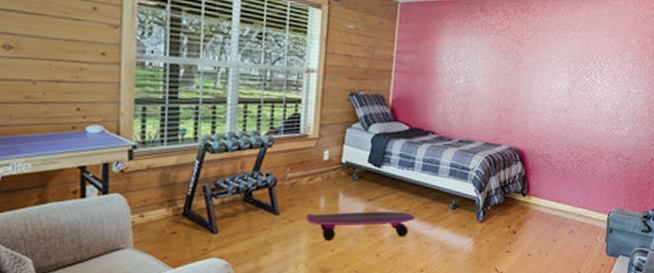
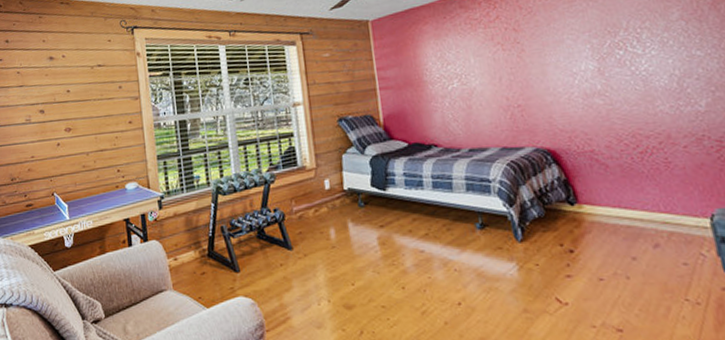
skateboard: present [305,211,416,241] -> none [318,237,438,274]

